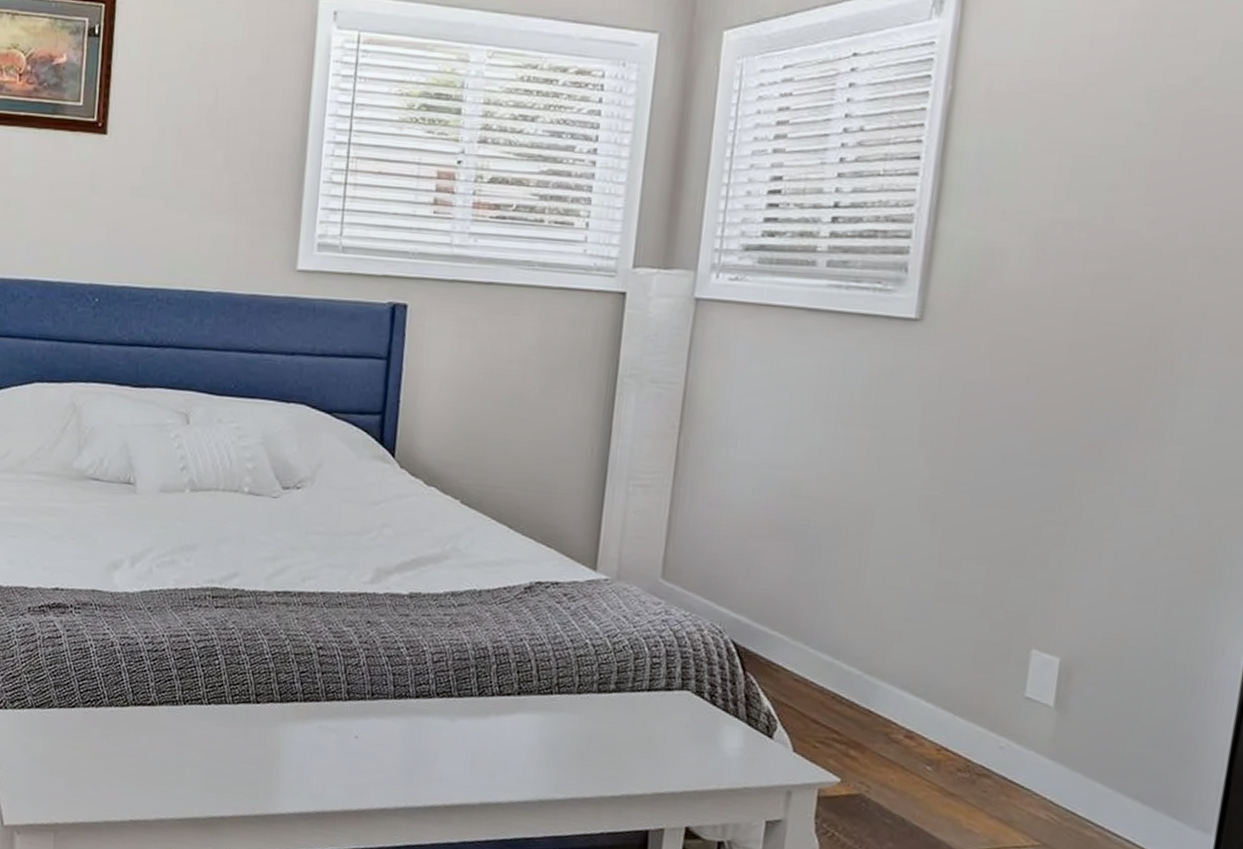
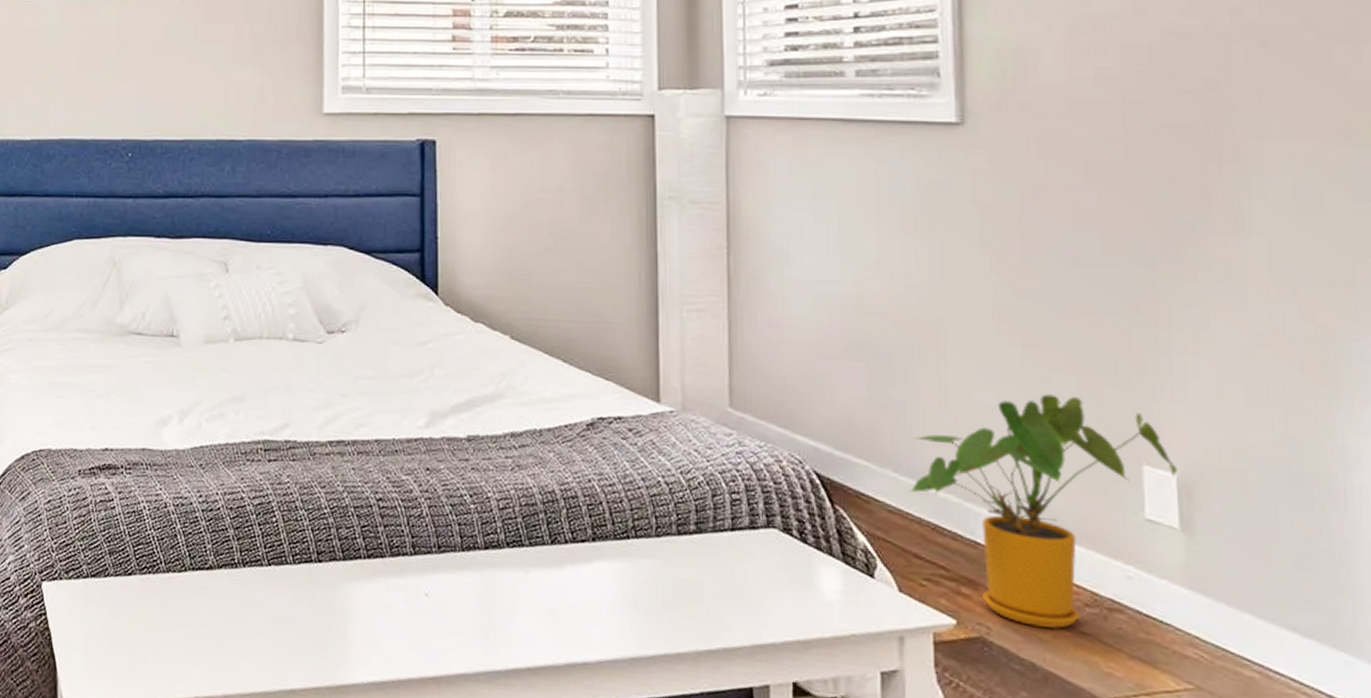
house plant: none [815,580,1063,790] -> present [908,394,1178,629]

